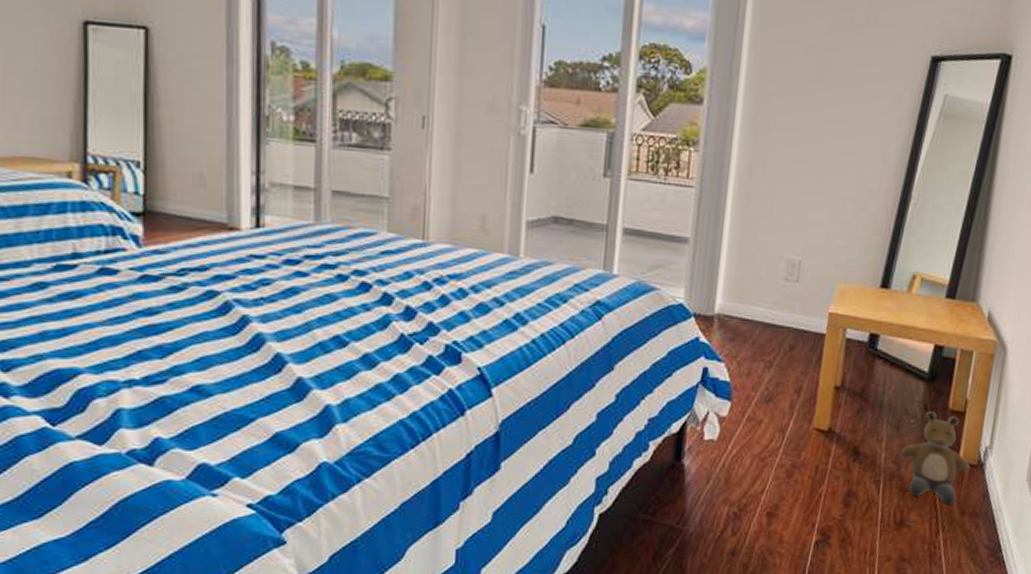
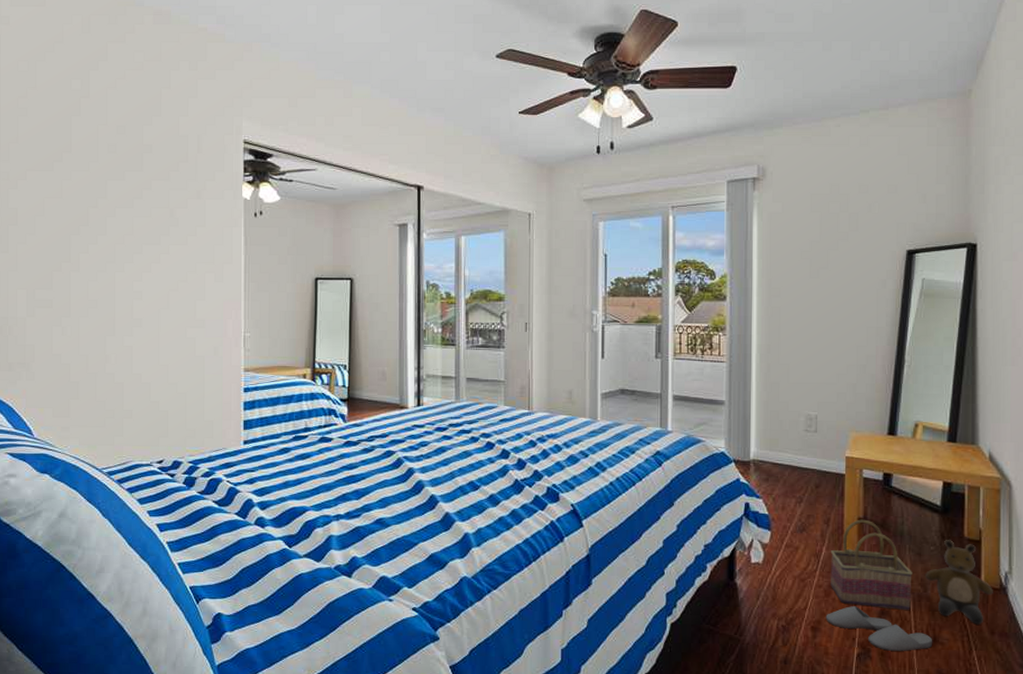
slippers: none [784,488,900,536] -> present [825,606,933,651]
basket: none [794,388,887,491] -> present [830,519,912,610]

